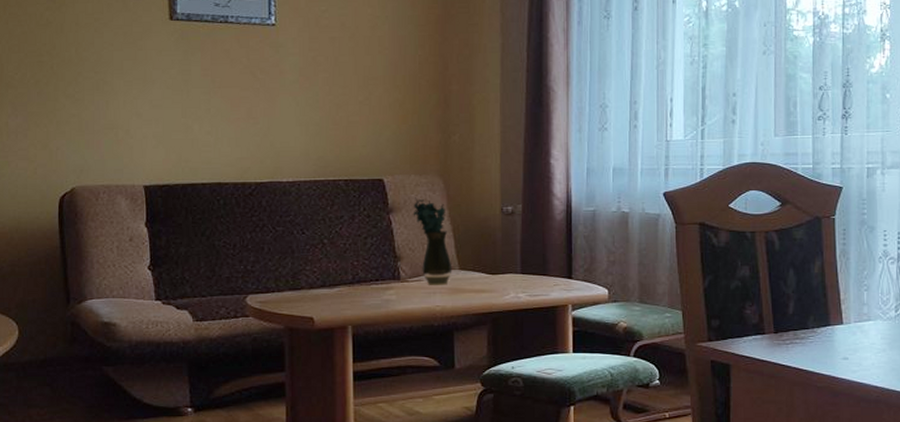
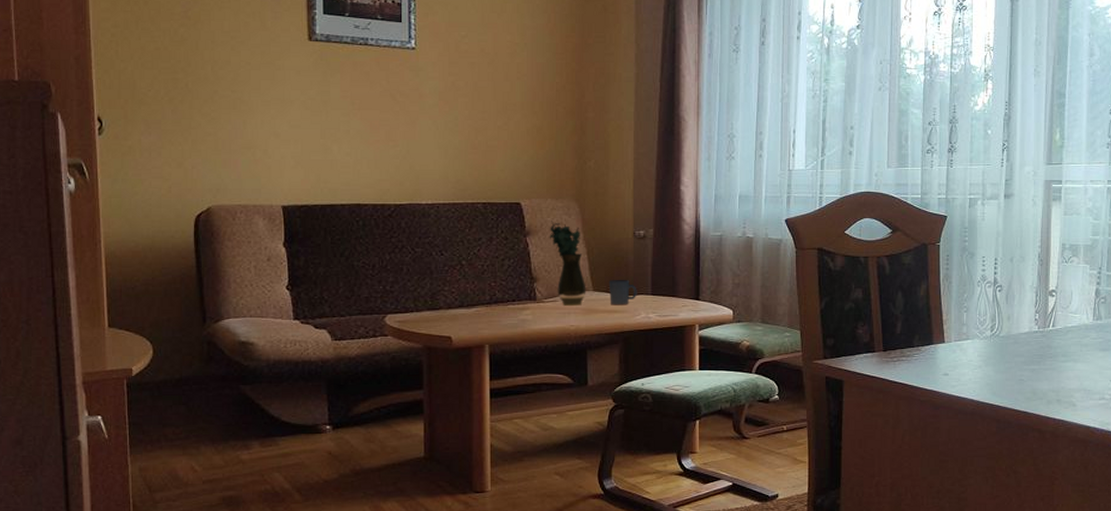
mug: none [475,258,506,285] -> present [608,280,637,305]

